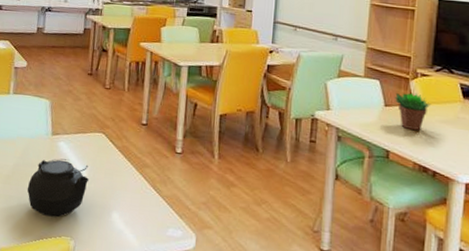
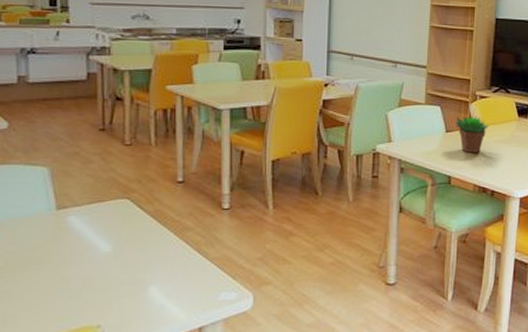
teapot: present [27,158,90,218] -> none [29,236,115,307]

